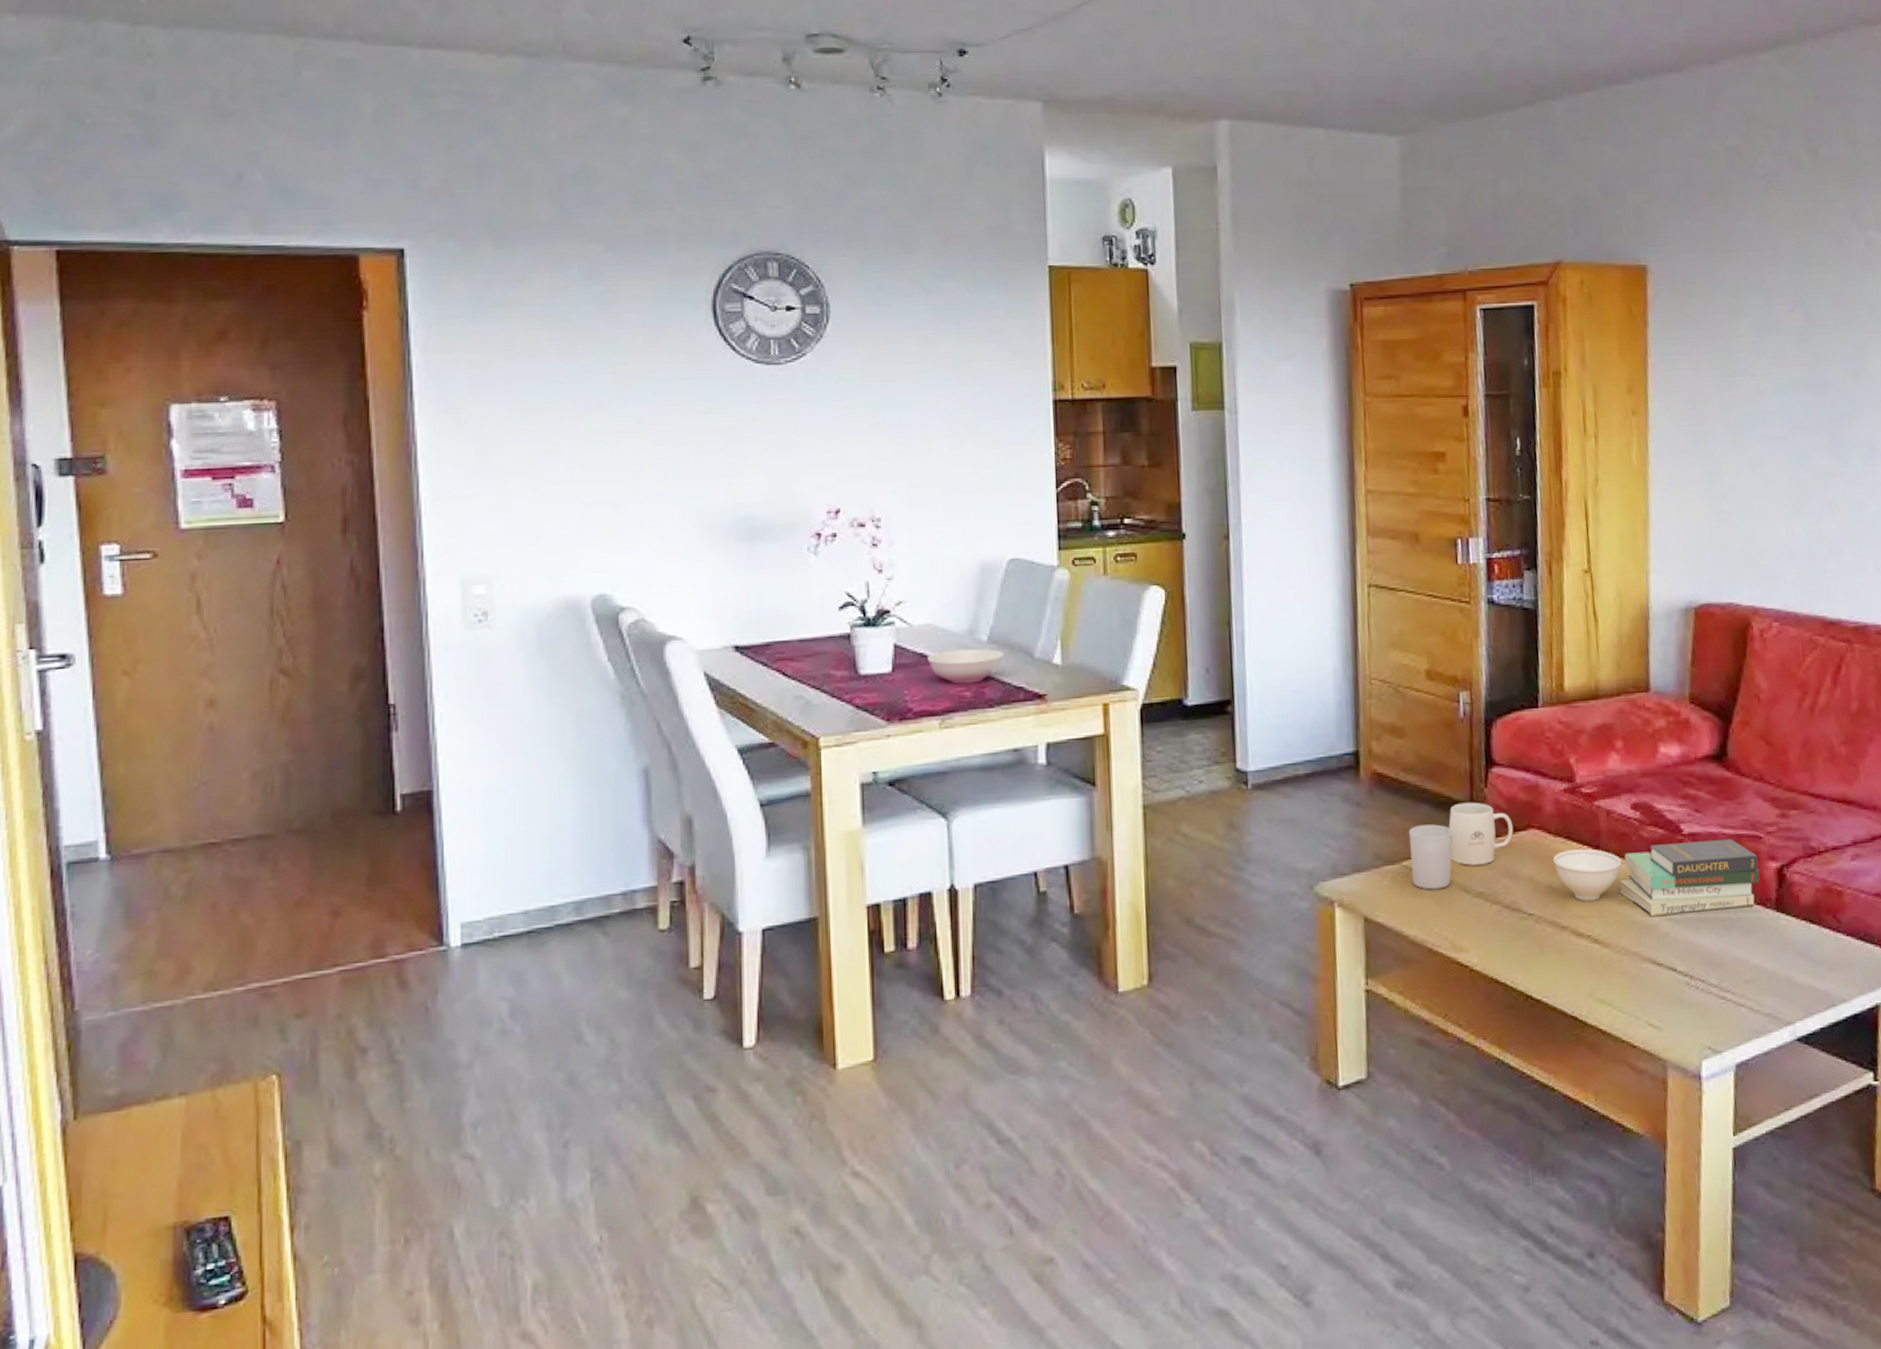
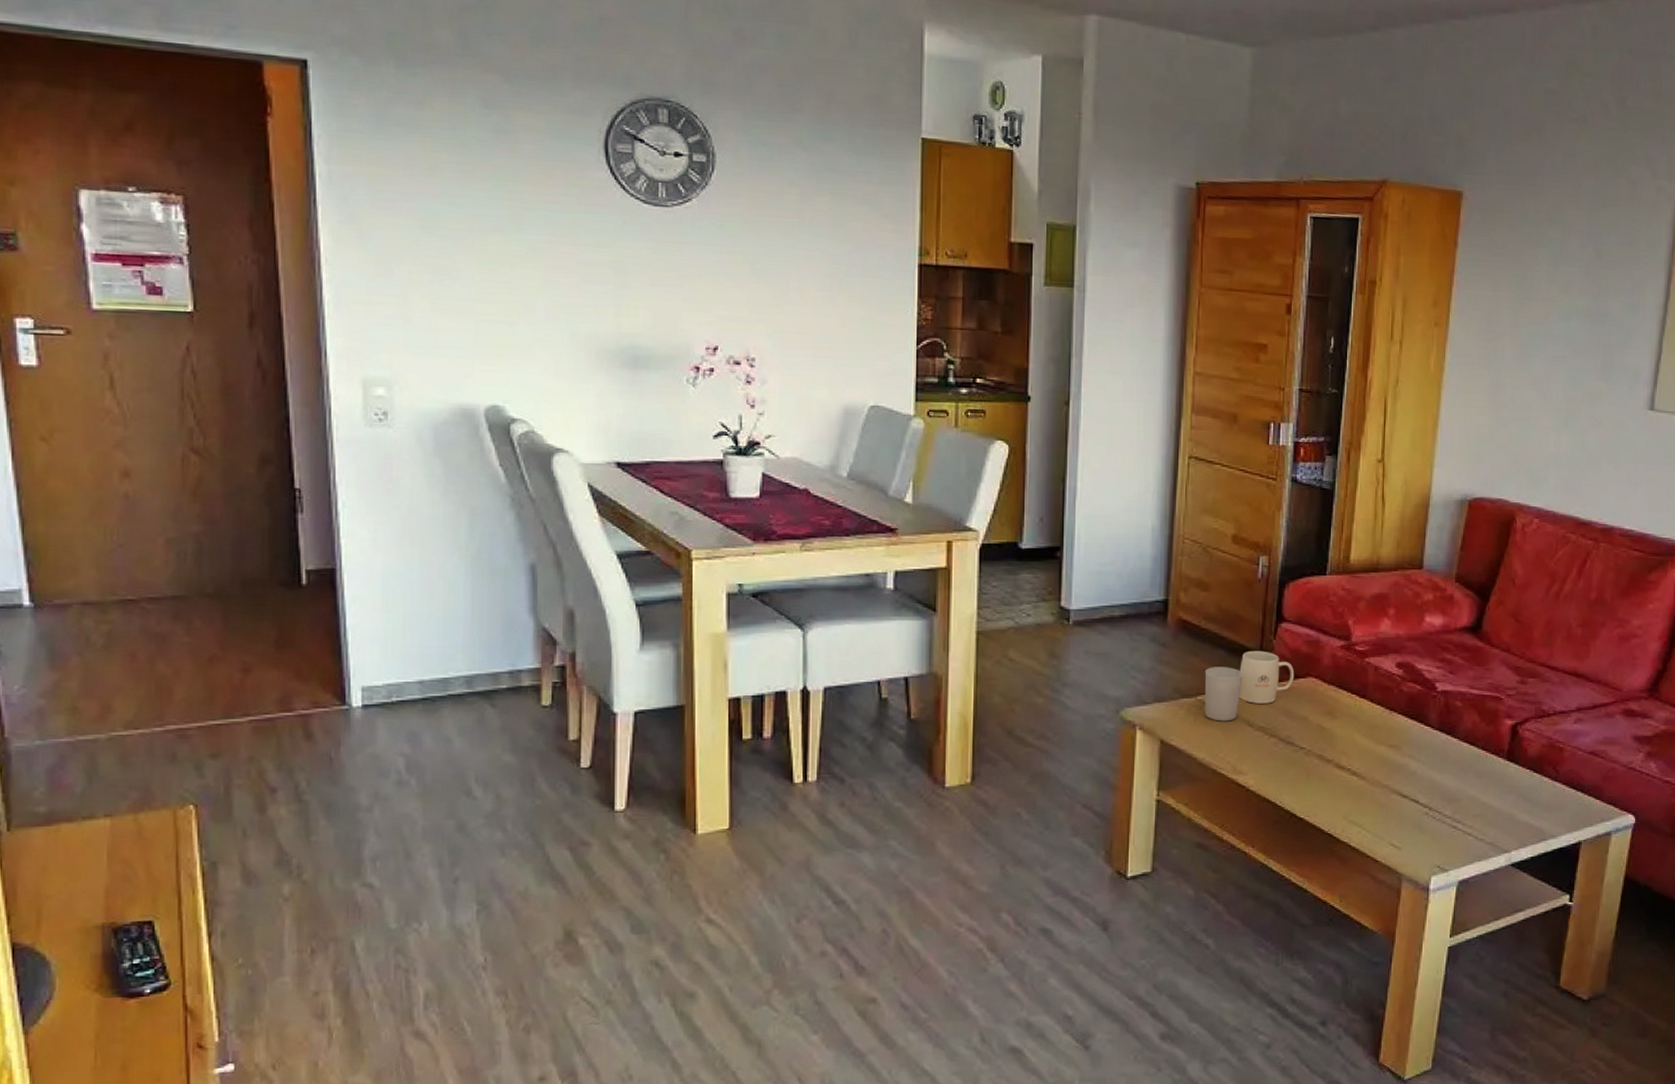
bowl: present [928,648,1004,684] -> none [792,482,861,514]
bowl: present [1552,849,1622,903] -> none [1325,697,1383,742]
books: present [1619,839,1760,917] -> none [1378,698,1497,758]

